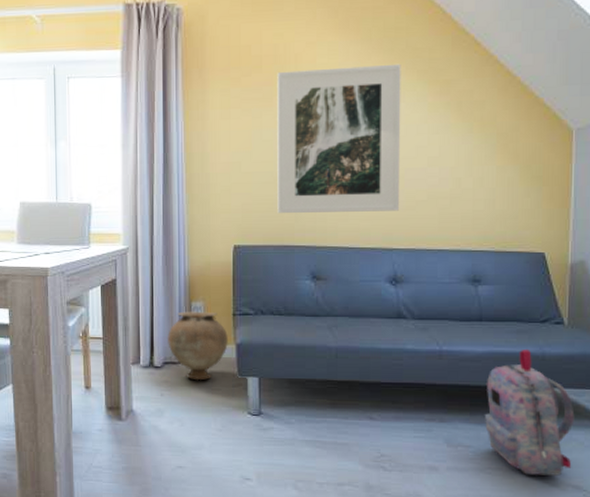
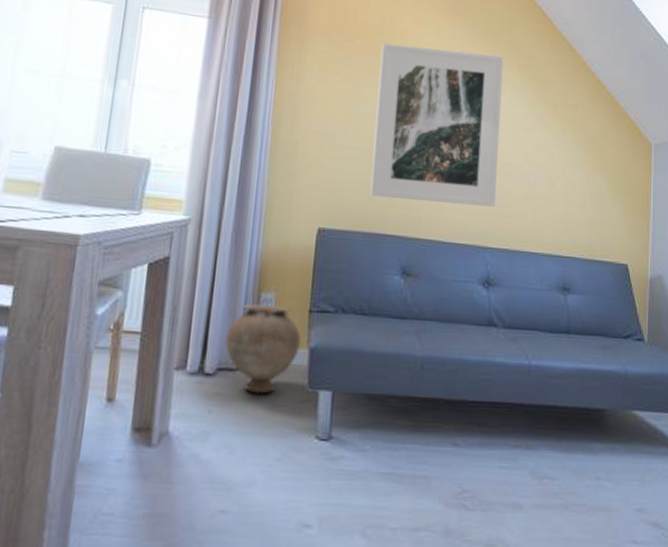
backpack: present [485,348,575,476] -> none [570,366,654,512]

